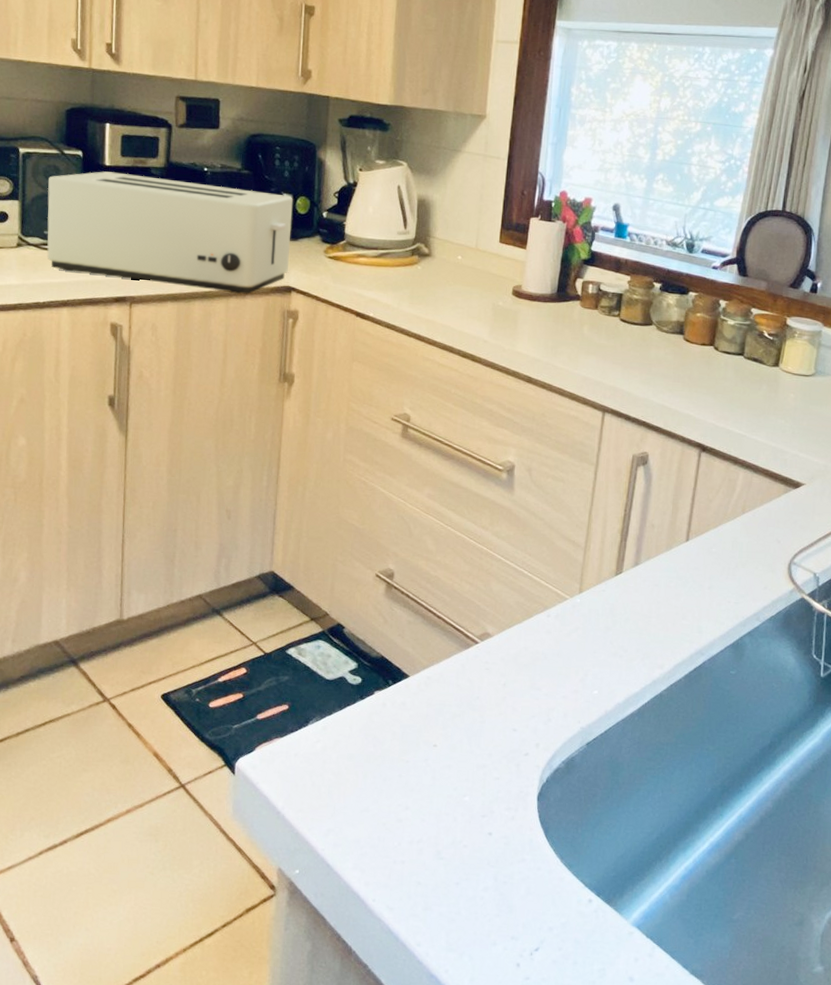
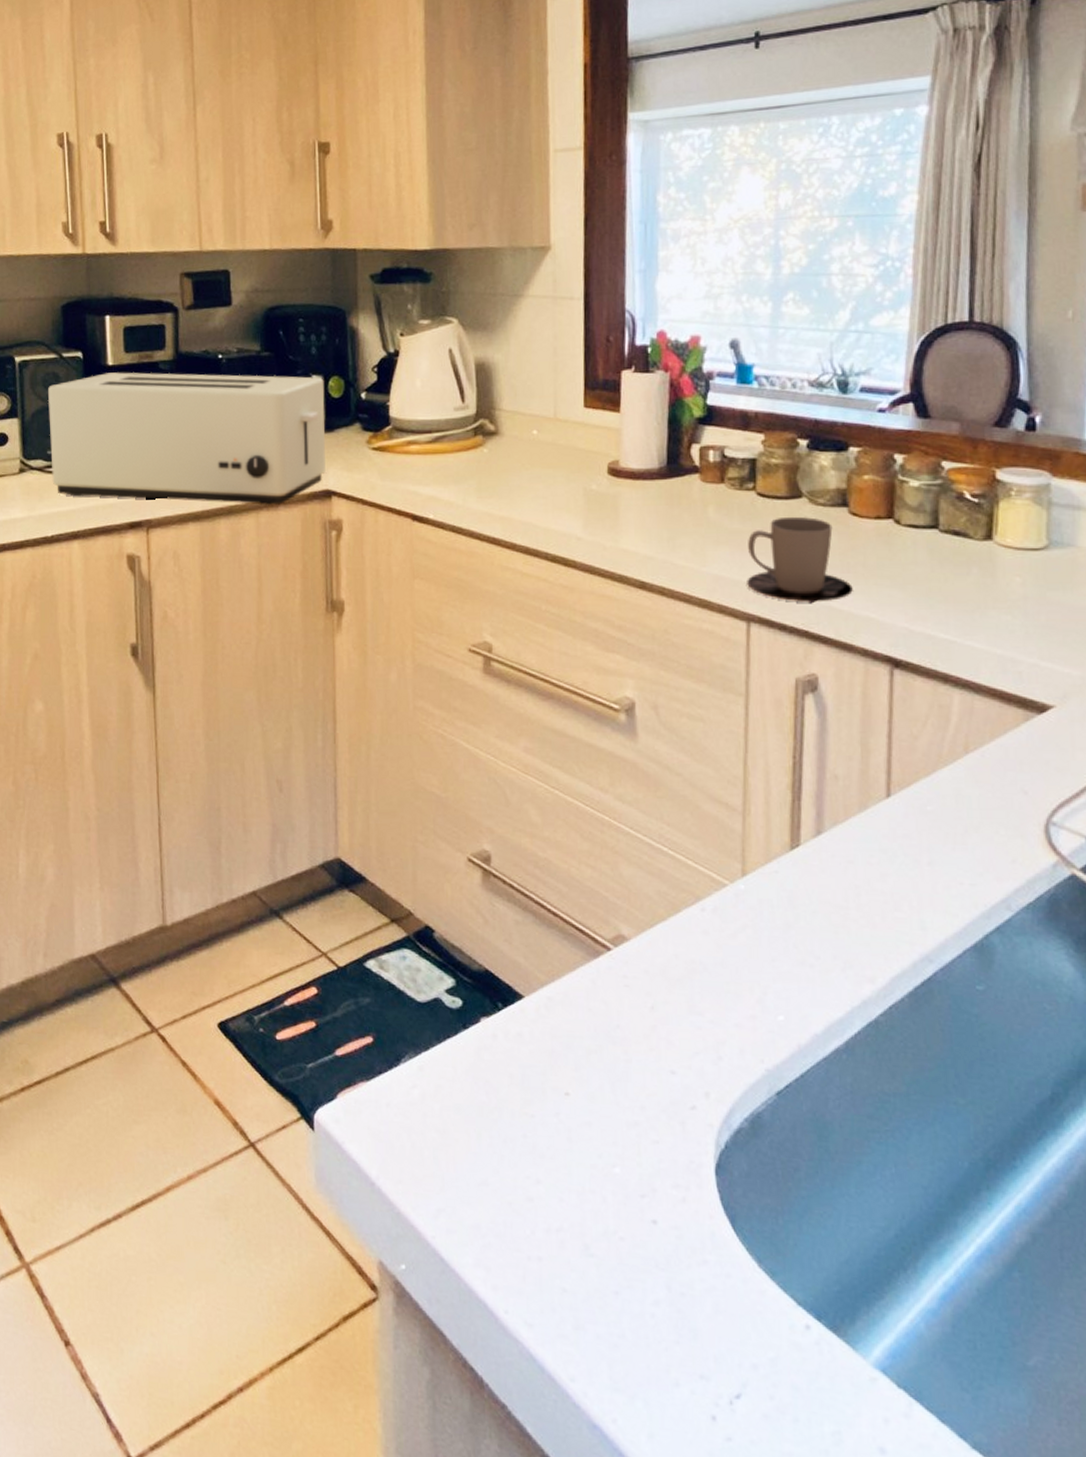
cup: none [606,338,680,402] -> present [747,516,853,602]

